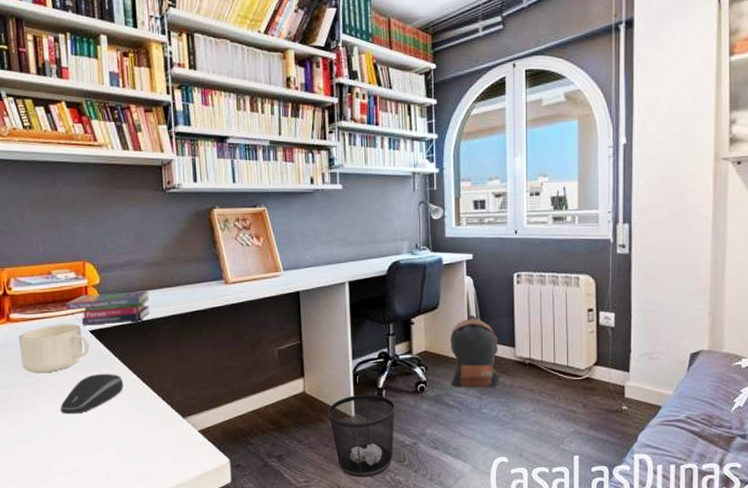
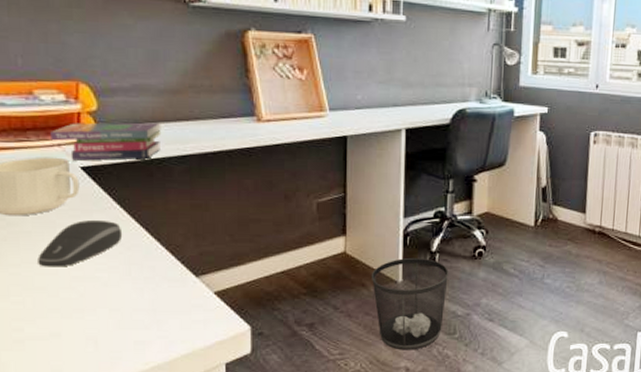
backpack: present [449,315,501,389] -> none [512,175,568,257]

